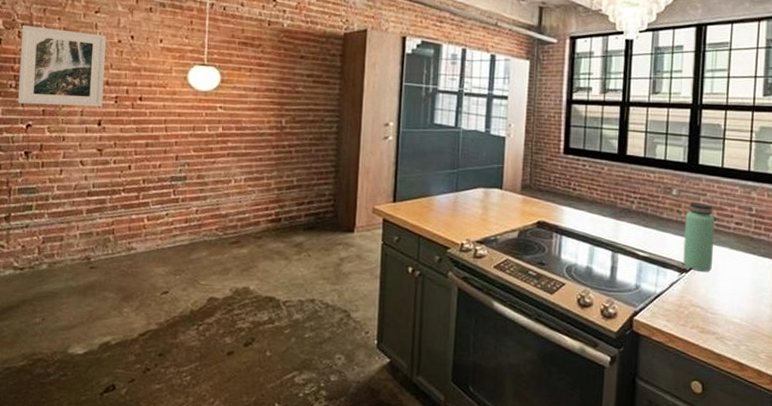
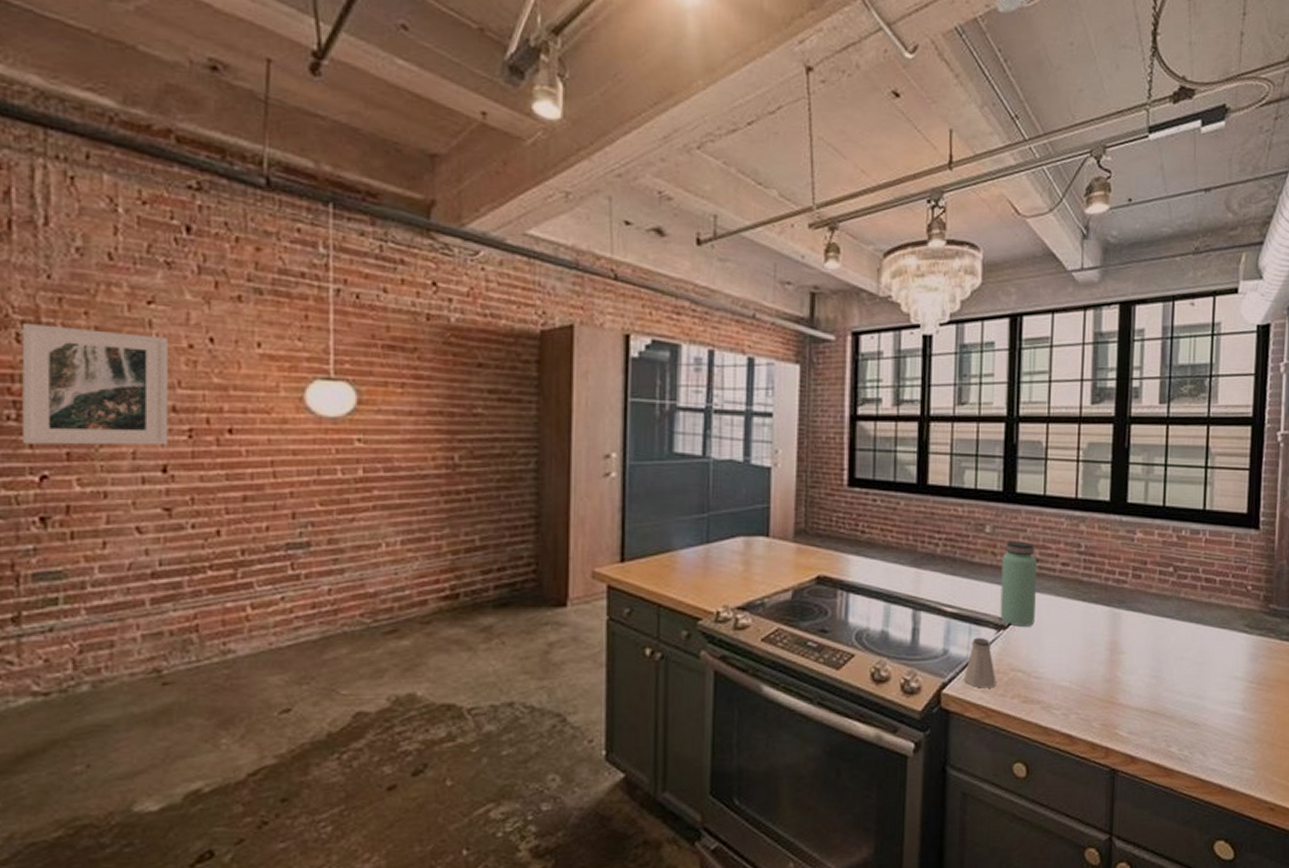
saltshaker: none [652,277,679,319] -> present [964,637,996,688]

